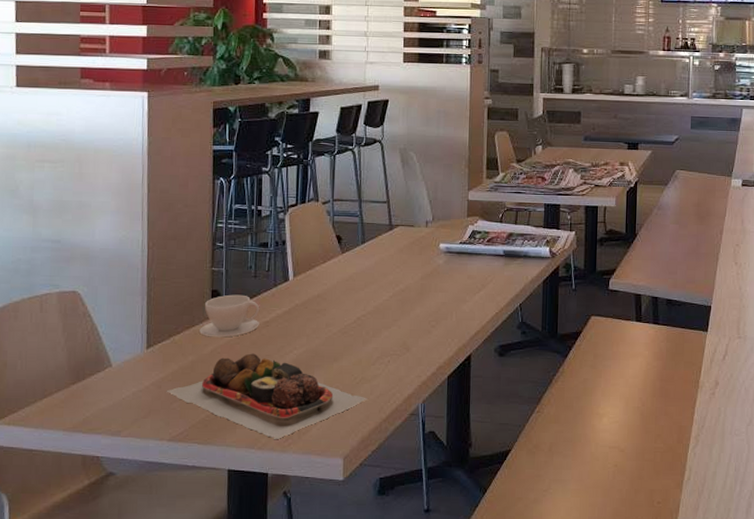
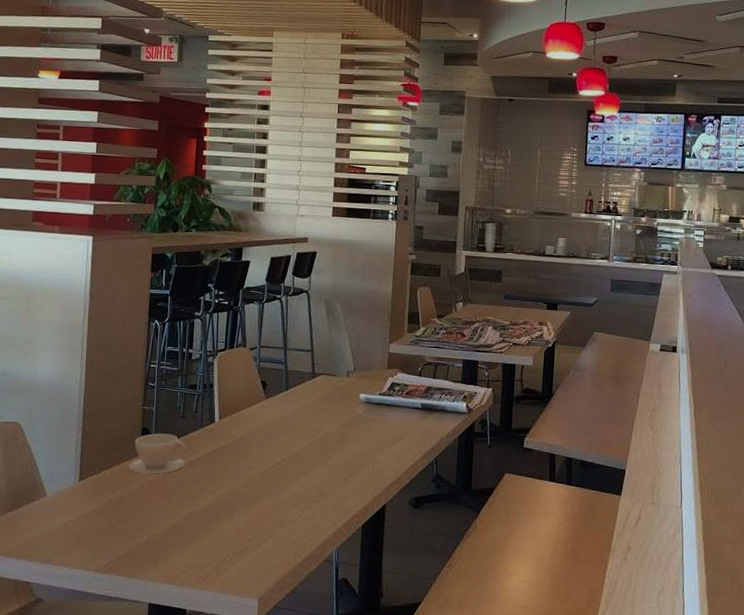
food tray: present [166,353,368,440] -> none [95,491,284,578]

